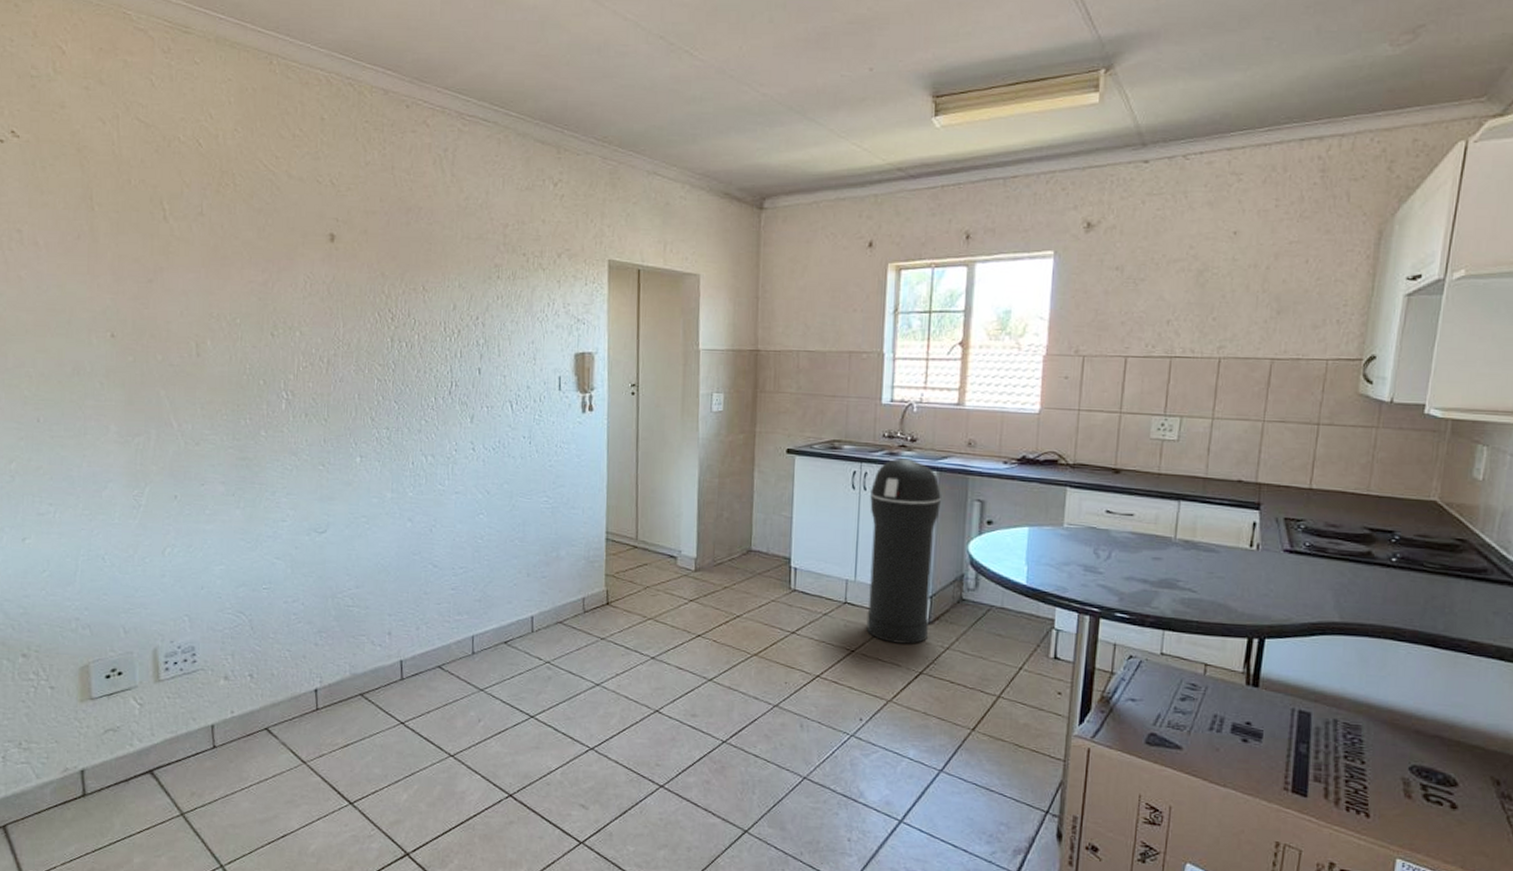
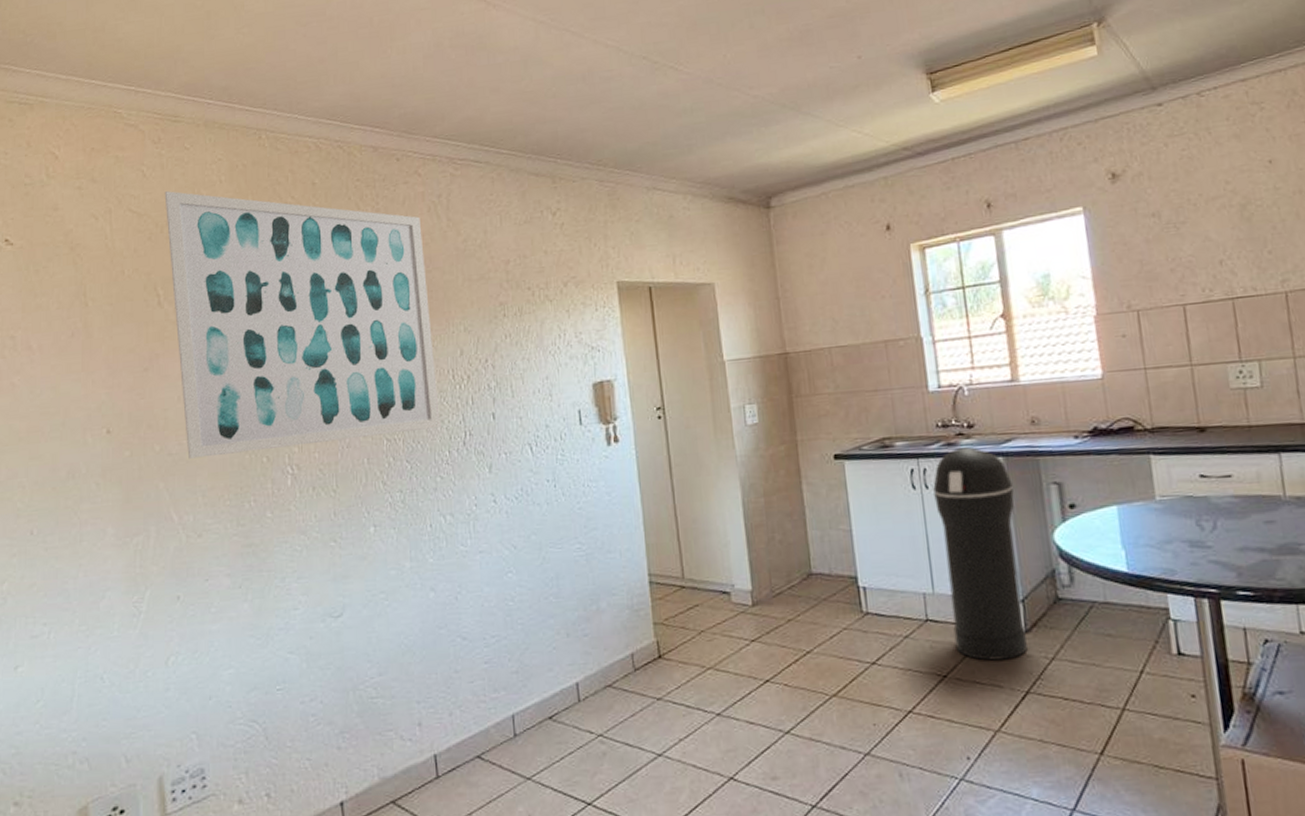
wall art: none [173,105,429,375] -> present [164,191,440,459]

